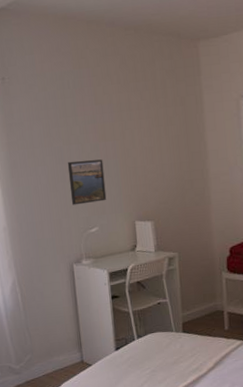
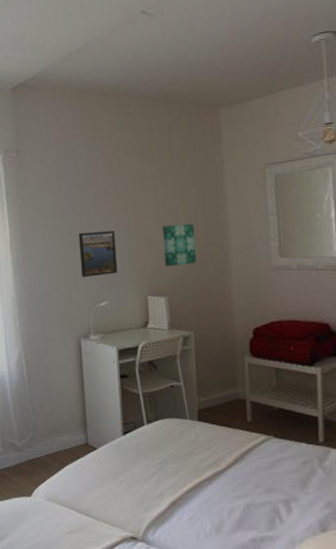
wall art: none [147,152,179,193] -> present [162,223,197,267]

